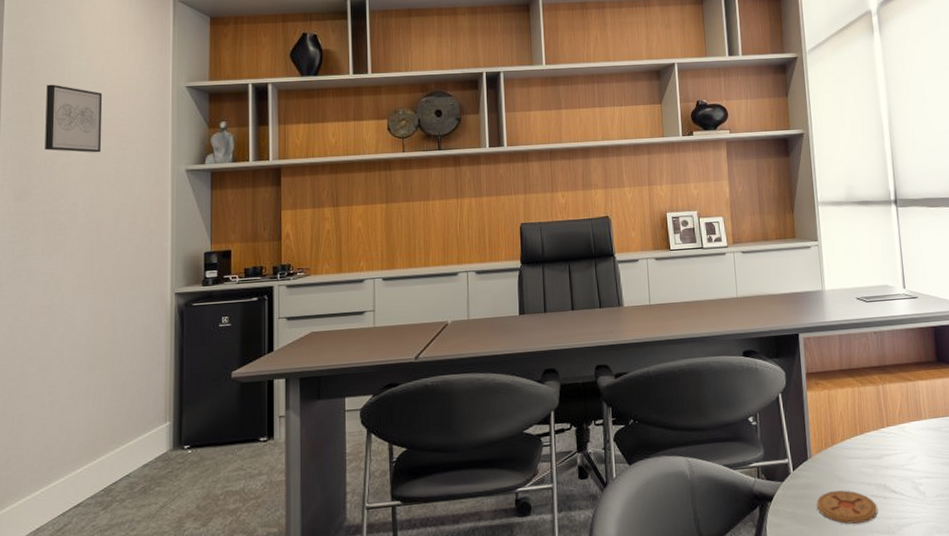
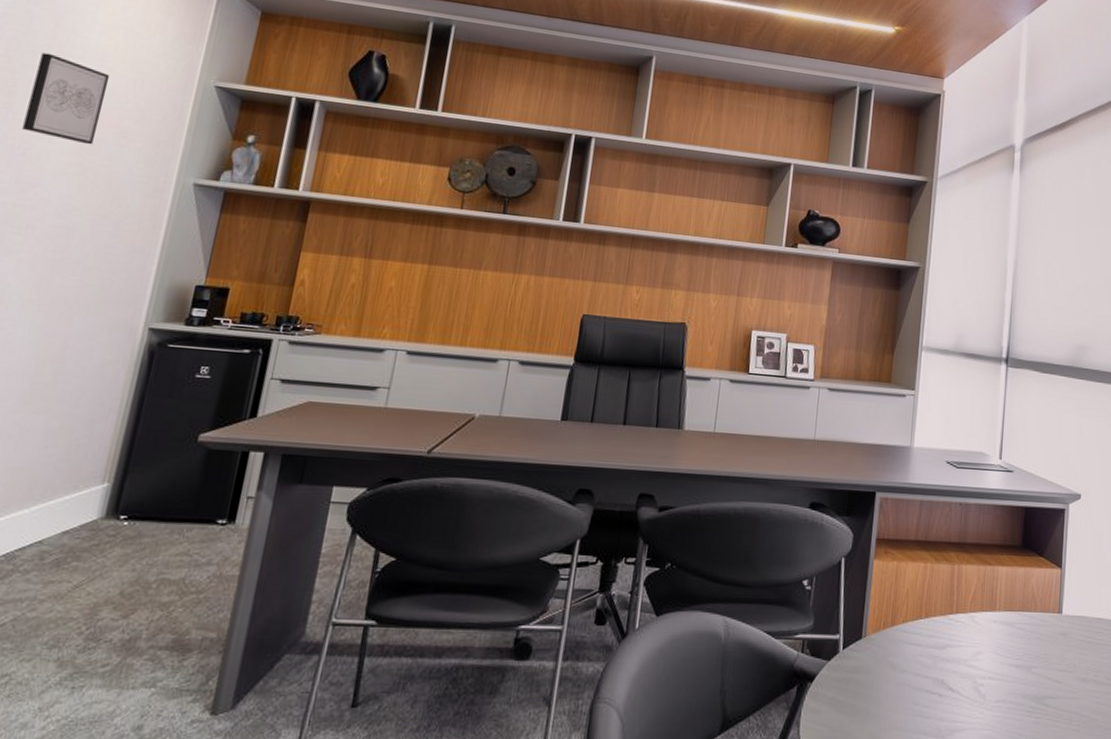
coaster: present [816,490,878,524] -> none [862,679,930,721]

